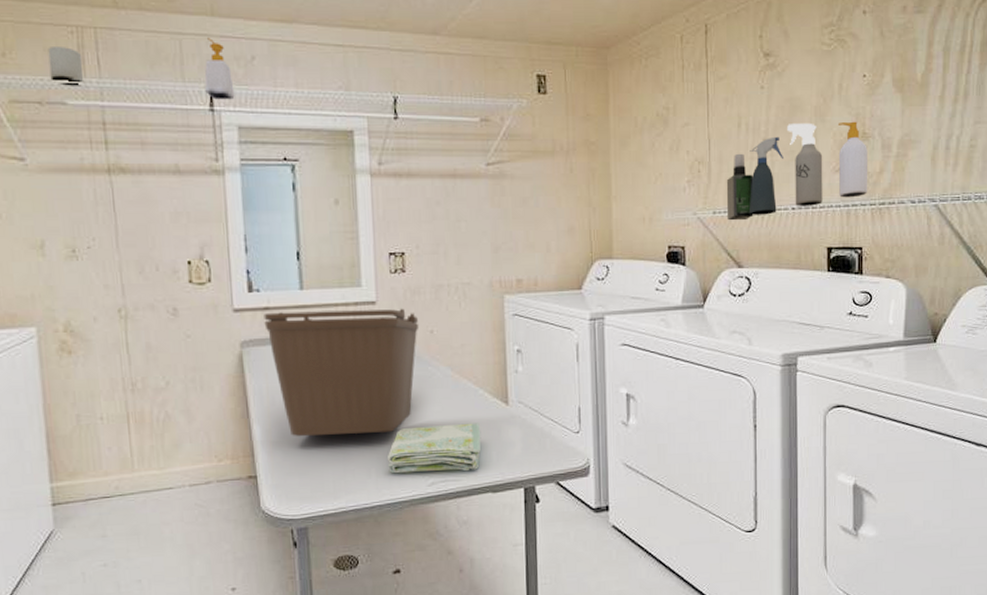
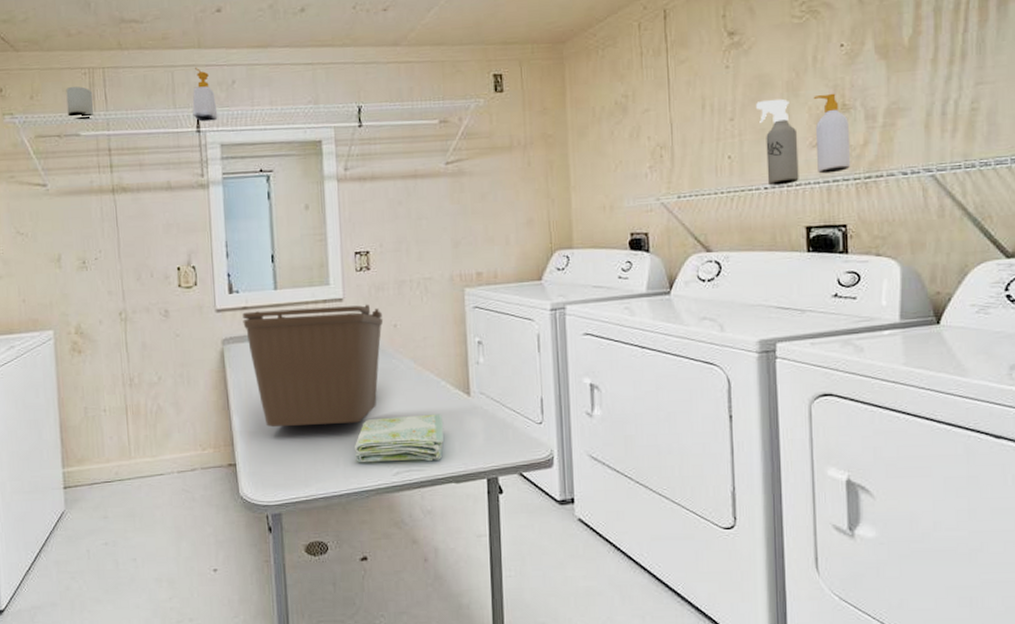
spray bottle: present [726,153,754,221] -> none [691,135,722,205]
spray bottle: present [748,136,785,215] -> none [715,115,754,198]

